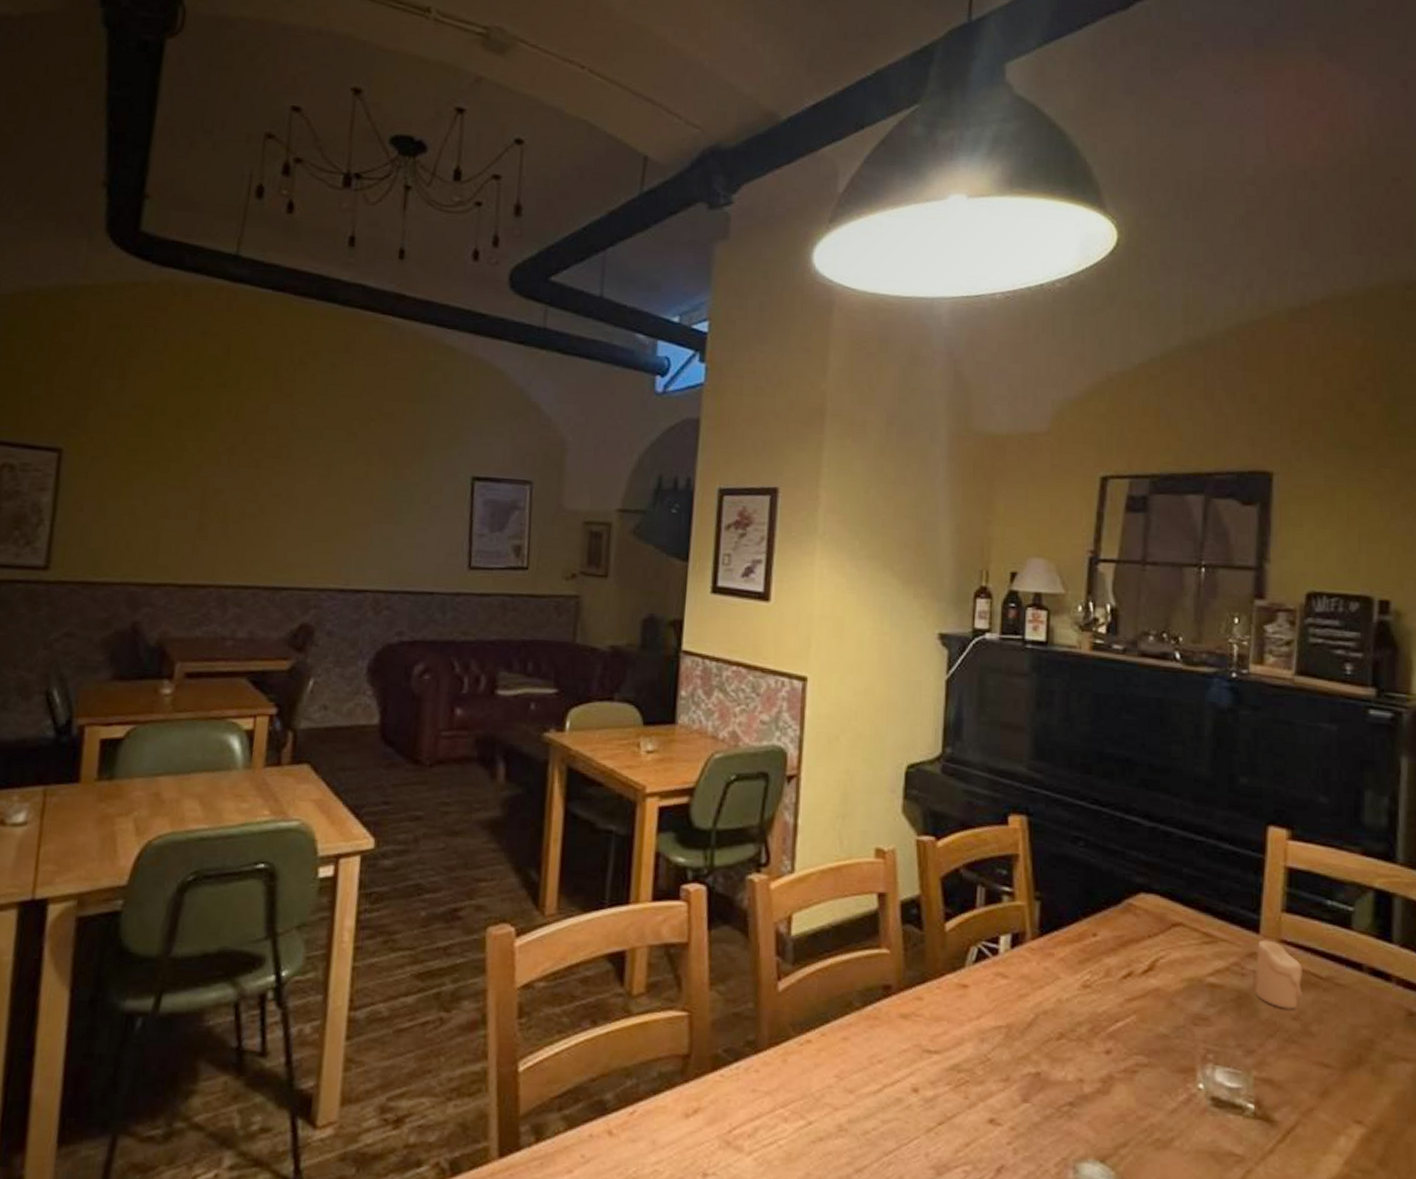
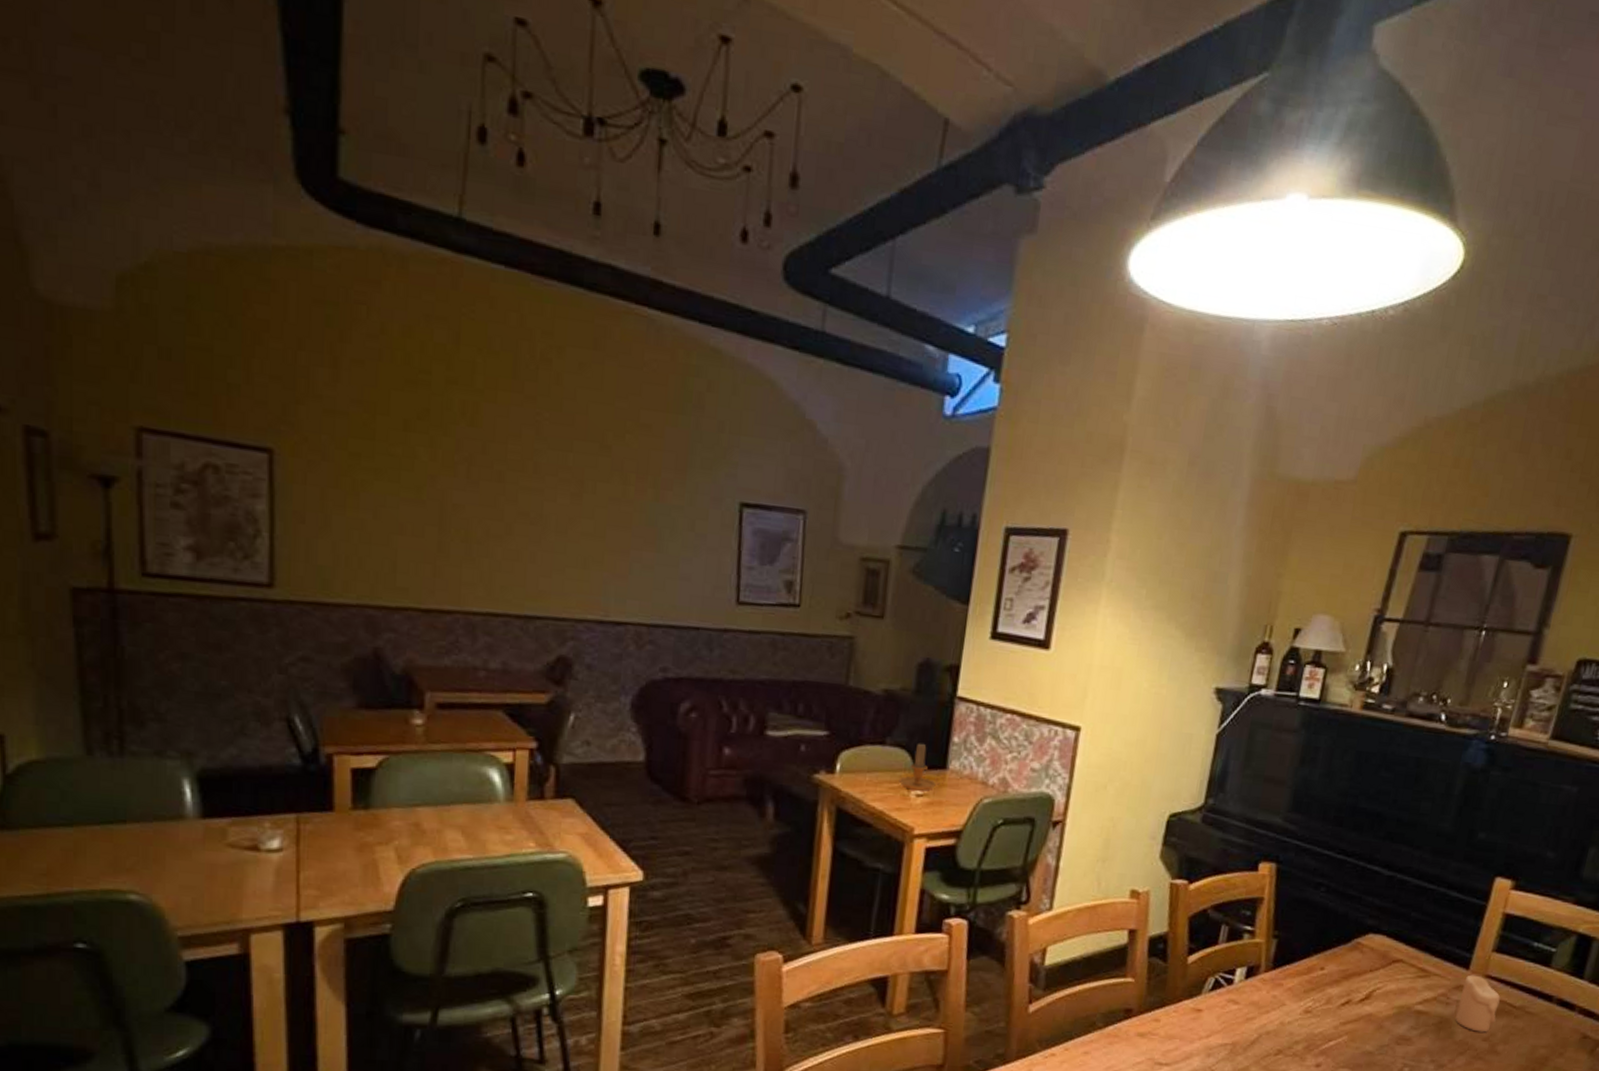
candle: none [628,698,675,747] -> present [898,743,945,791]

